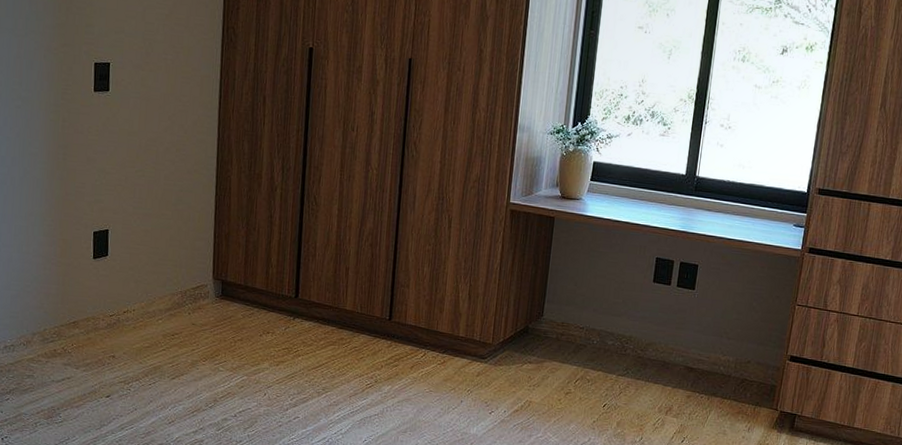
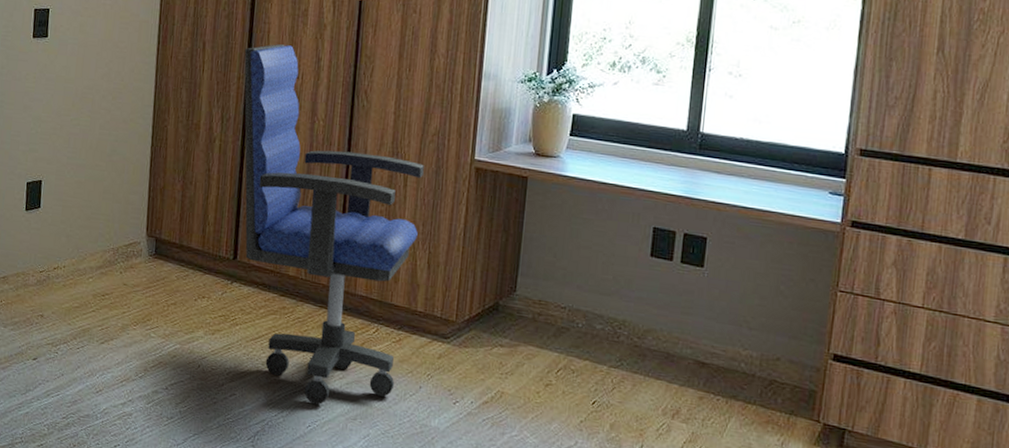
office chair: none [303,98,466,422] -> present [244,44,424,405]

